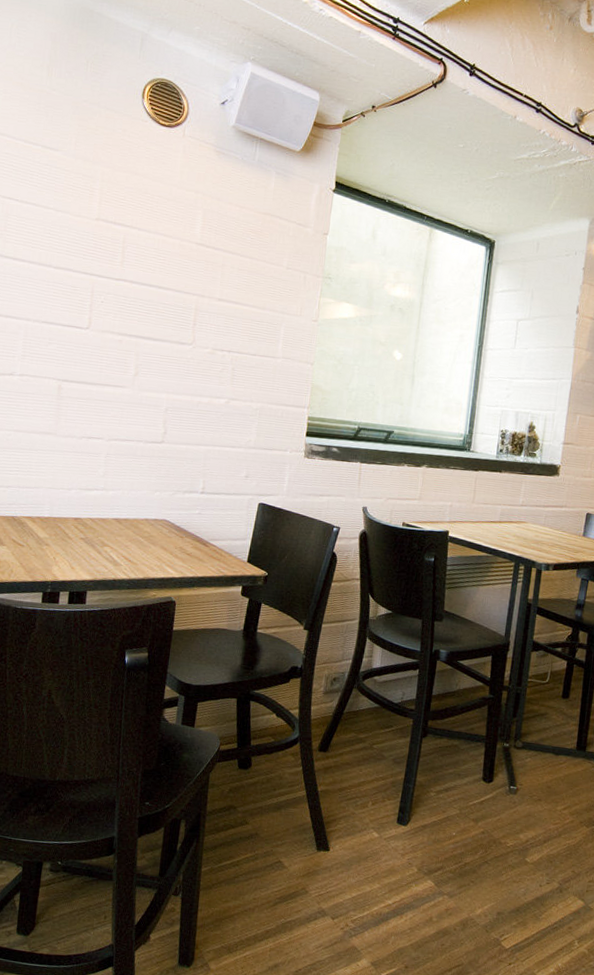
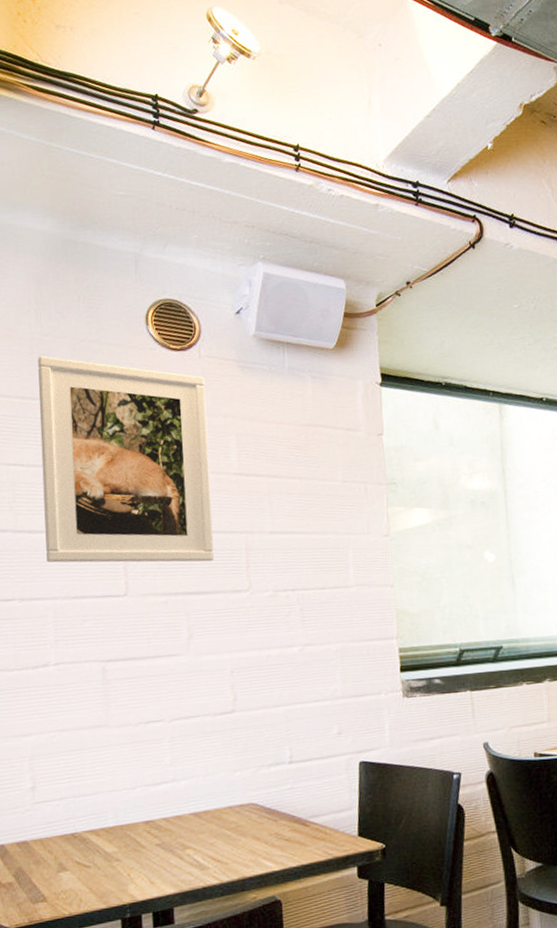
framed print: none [25,107,185,314] -> present [38,355,215,563]

